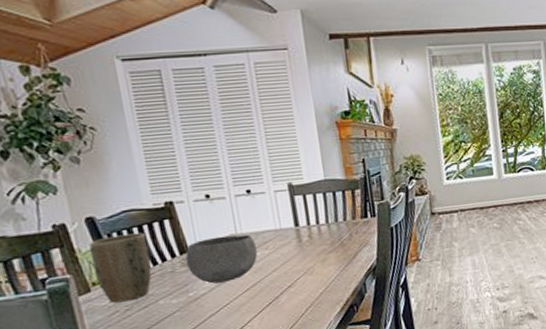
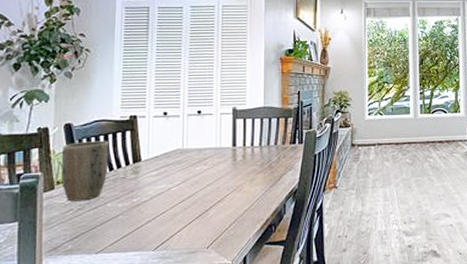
bowl: present [185,234,258,284] -> none [137,149,198,192]

